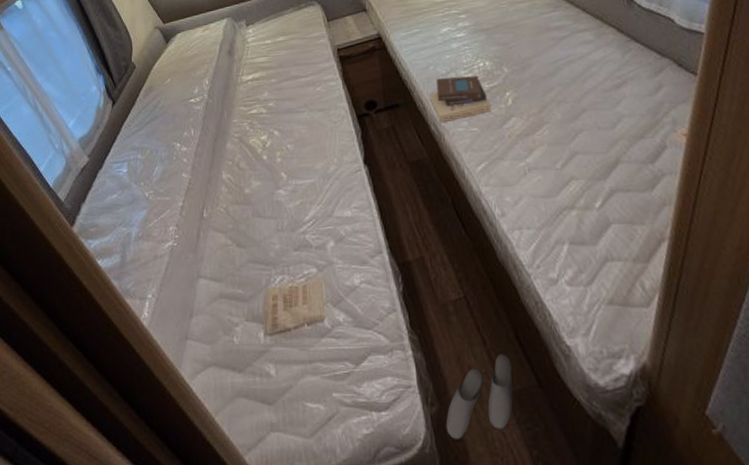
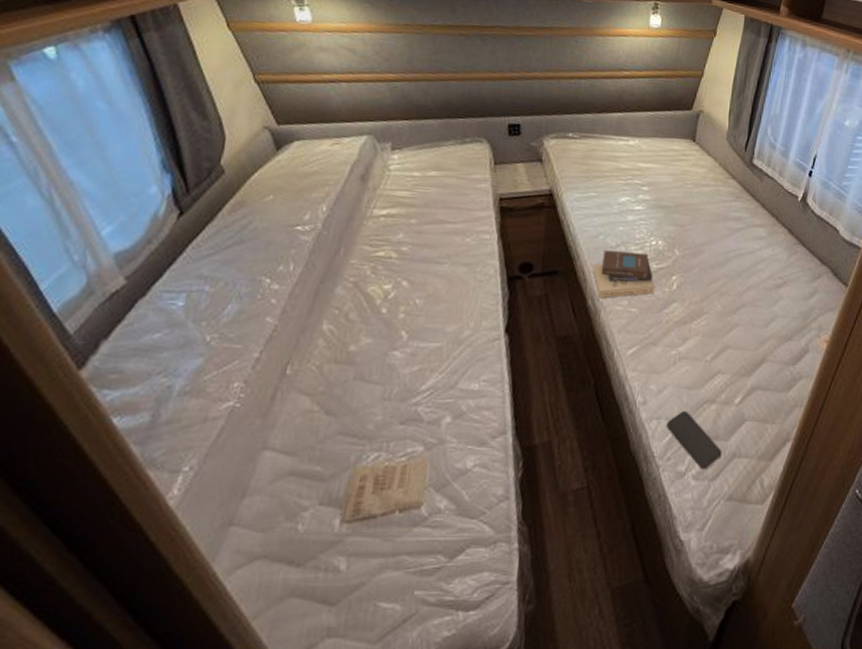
slippers: present [445,354,514,439] -> none [539,548,622,639]
smartphone: none [529,220,593,274] -> present [666,411,722,468]

